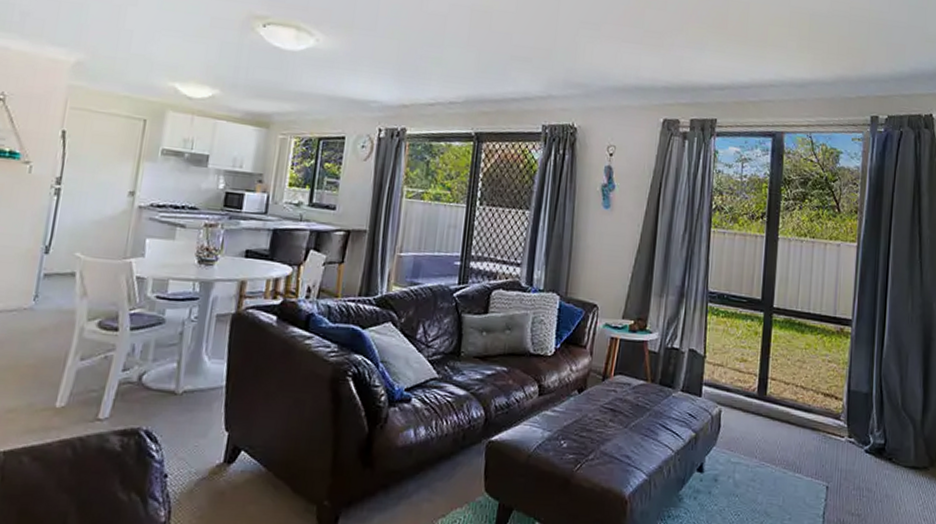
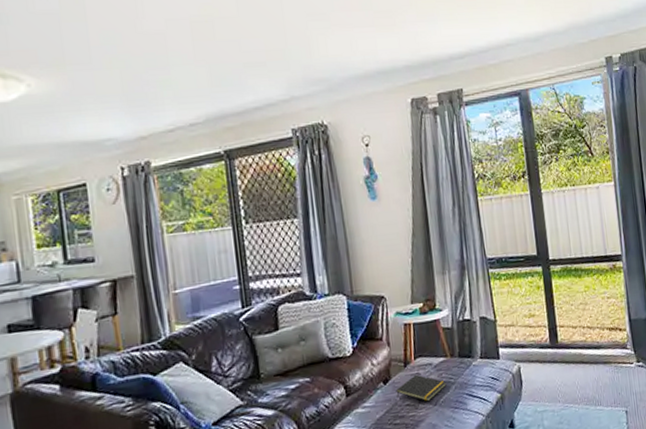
notepad: none [588,391,641,422] -> present [396,374,446,402]

